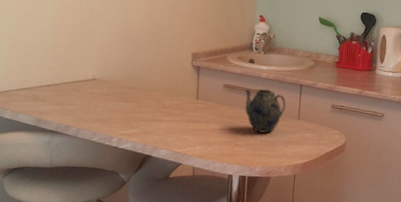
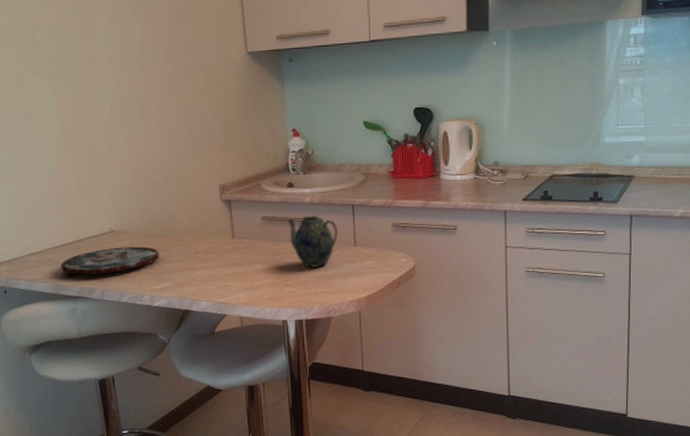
plate: none [44,93,133,115] -> present [60,246,160,275]

